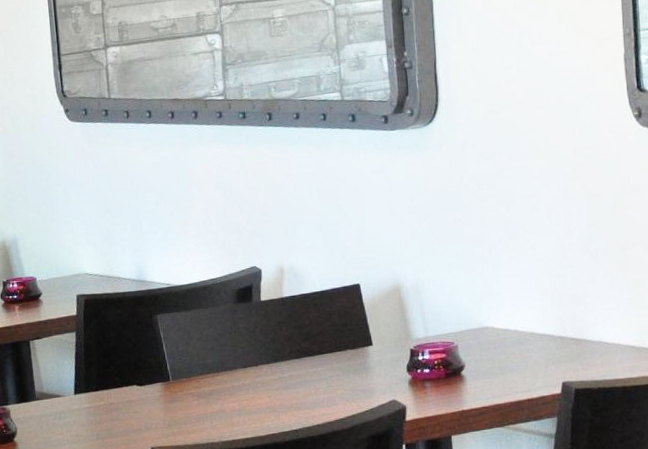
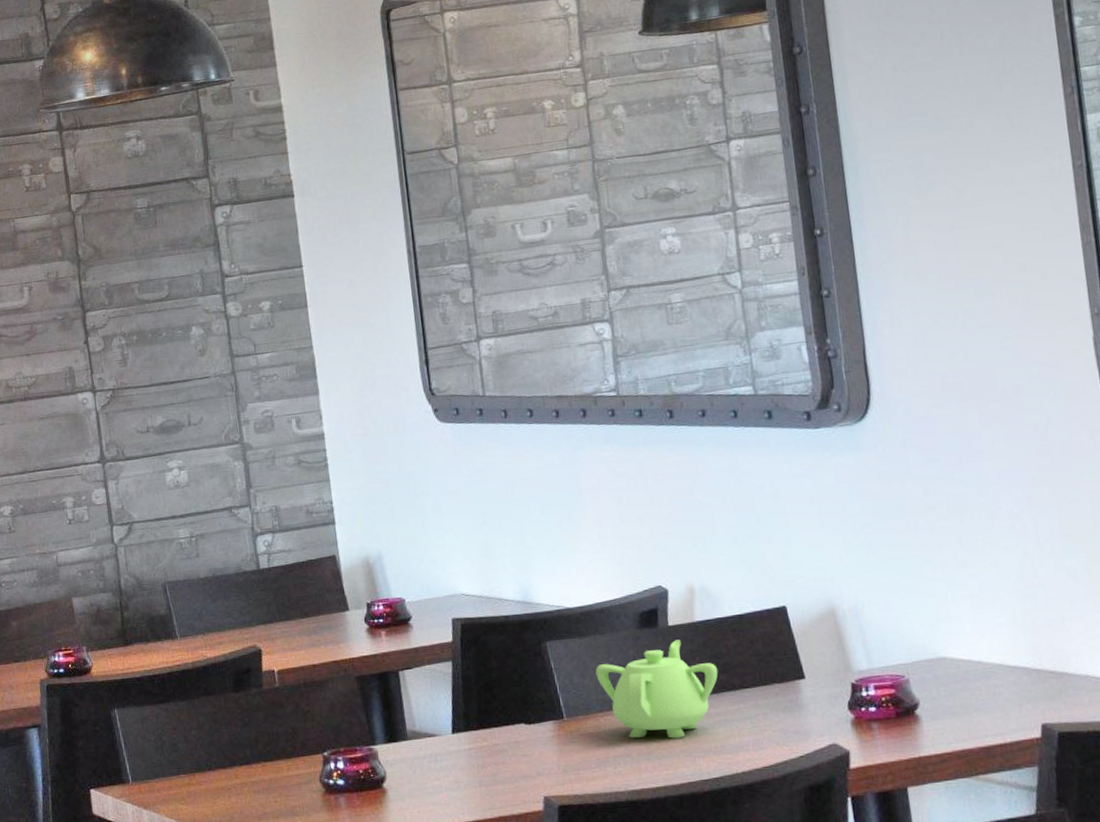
teapot: none [198,312,301,397] -> present [595,639,718,739]

